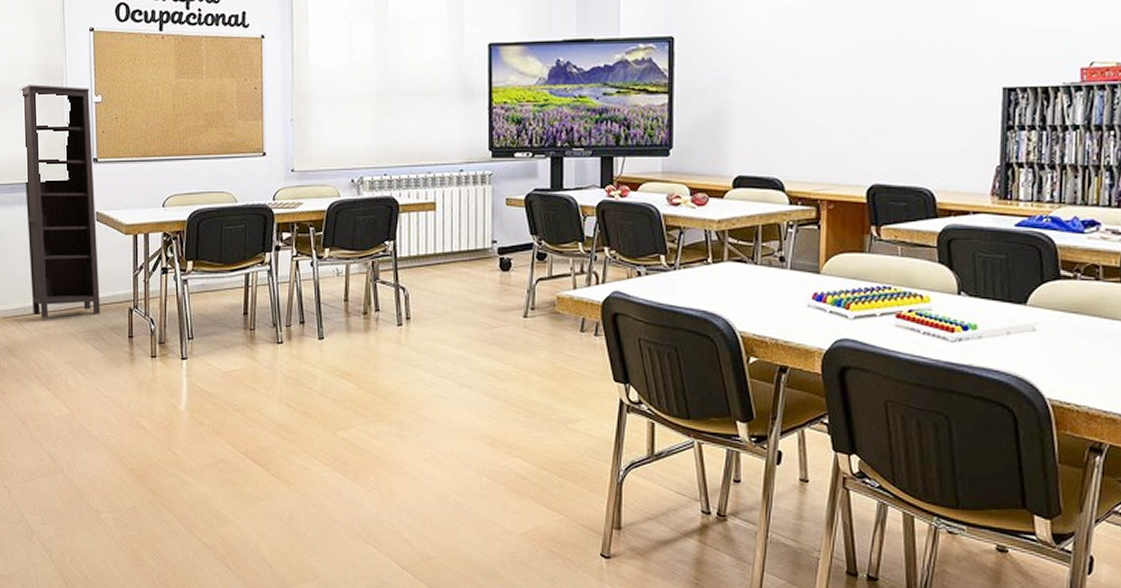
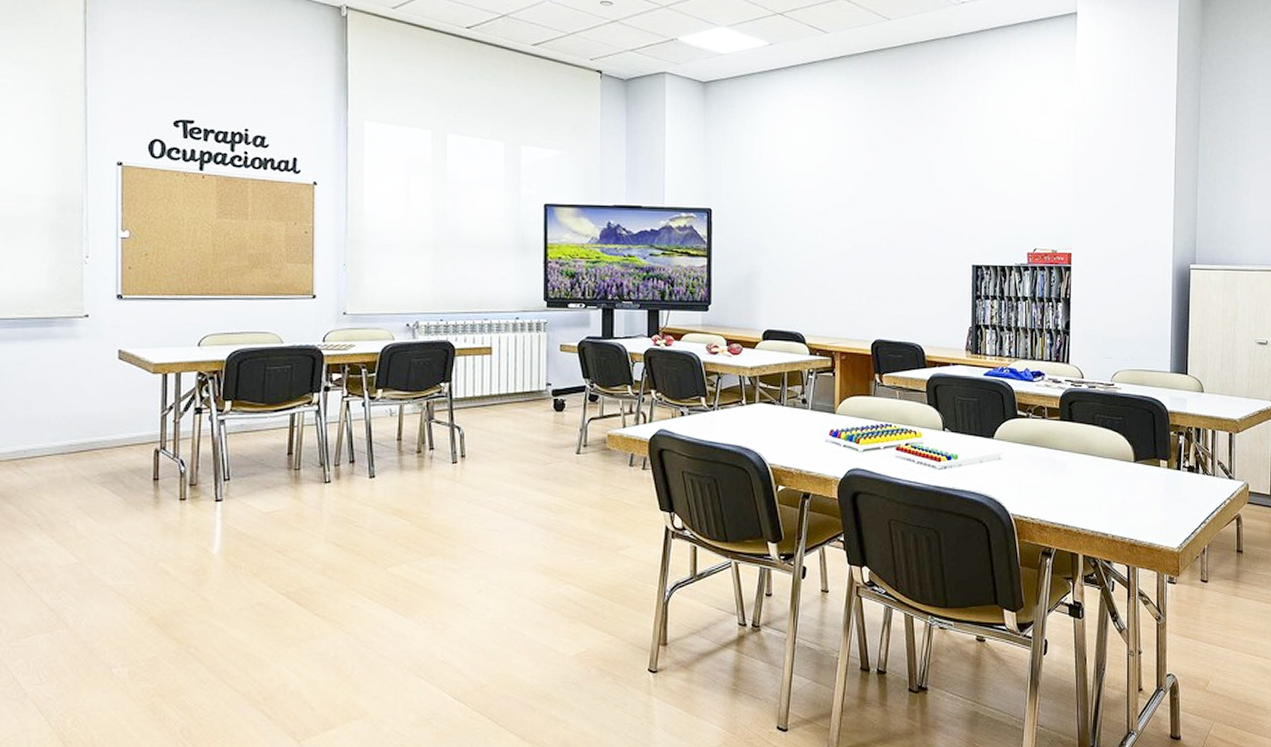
bookcase: present [19,84,101,319] -> none [27,215,121,462]

